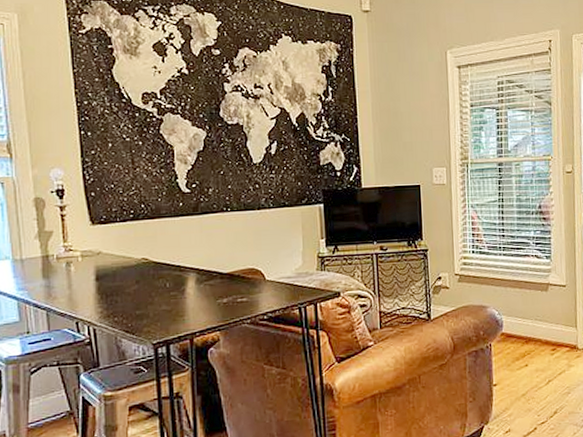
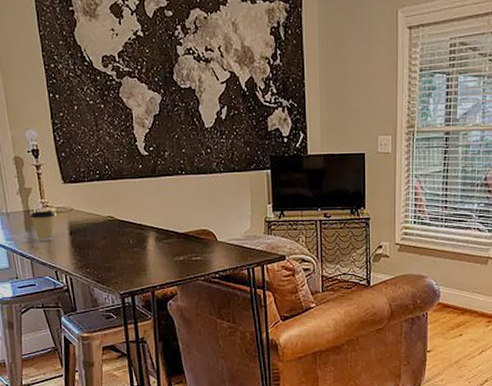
coffee cup: none [50,255,78,289] -> present [30,211,54,241]

